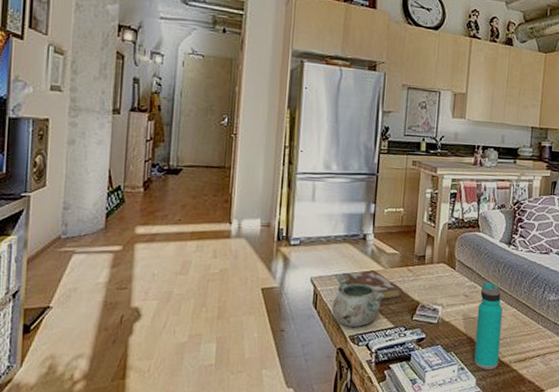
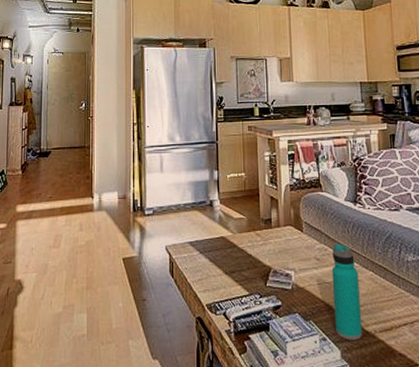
decorative bowl: present [331,273,386,327] -> none [187,240,238,295]
book: present [346,271,402,299] -> none [198,237,253,265]

